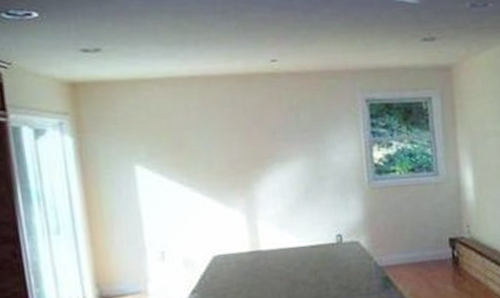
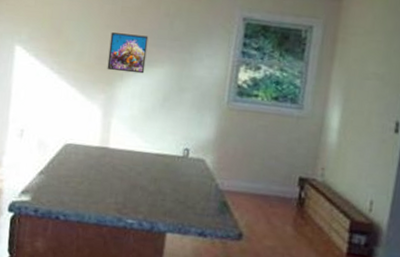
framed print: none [237,132,281,173] -> present [107,32,149,74]

